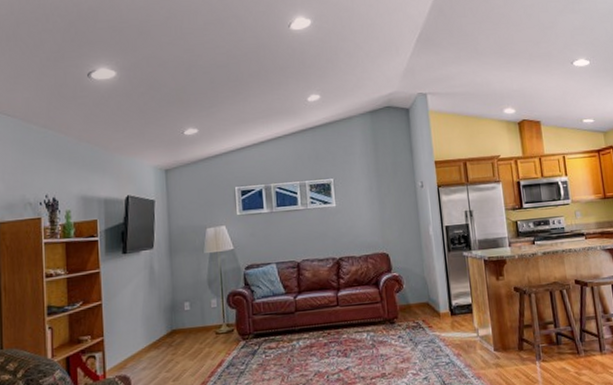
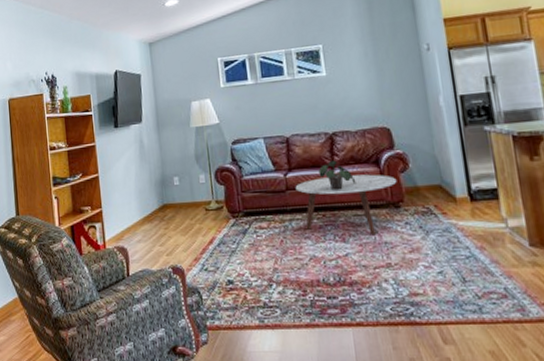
coffee table: none [304,294,393,350] -> present [295,174,397,236]
potted plant: none [325,283,359,310] -> present [318,160,357,191]

